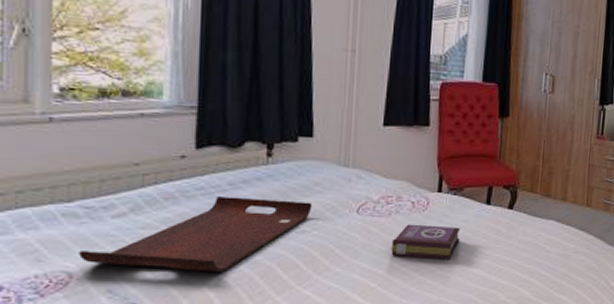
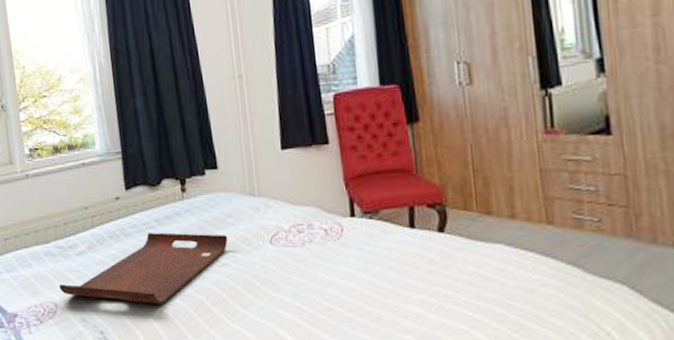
book: present [391,224,461,259] -> none [310,254,386,294]

